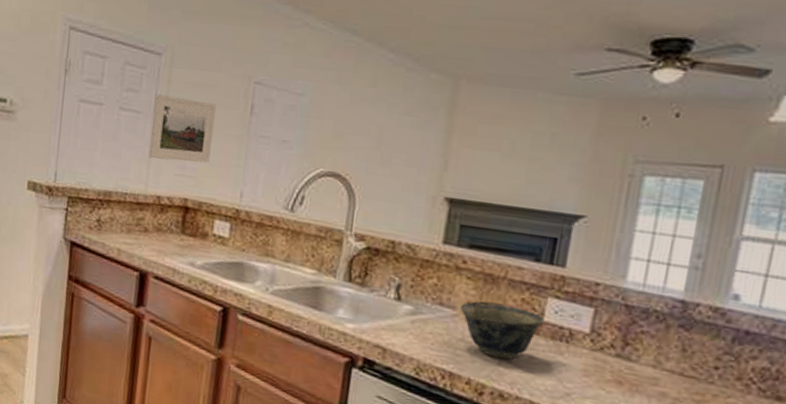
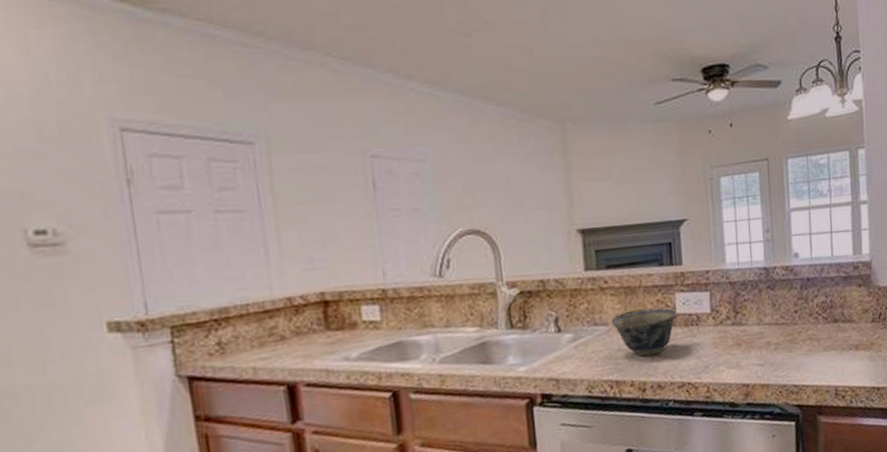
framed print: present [148,94,216,163] -> none [257,186,340,260]

